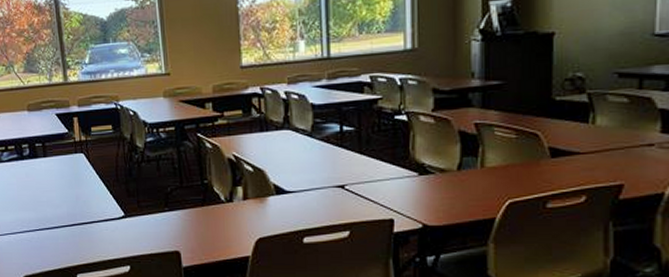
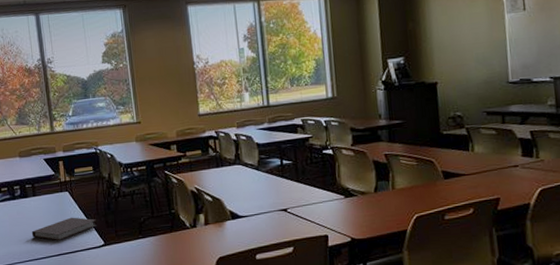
notebook: none [42,183,116,210] -> present [32,217,97,241]

